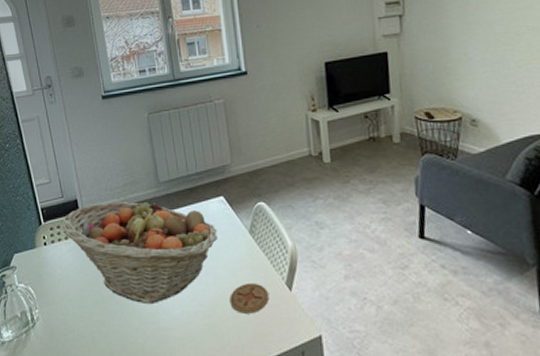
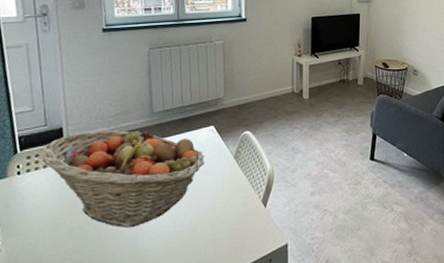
coaster: present [230,282,270,314] -> none [210,202,246,230]

